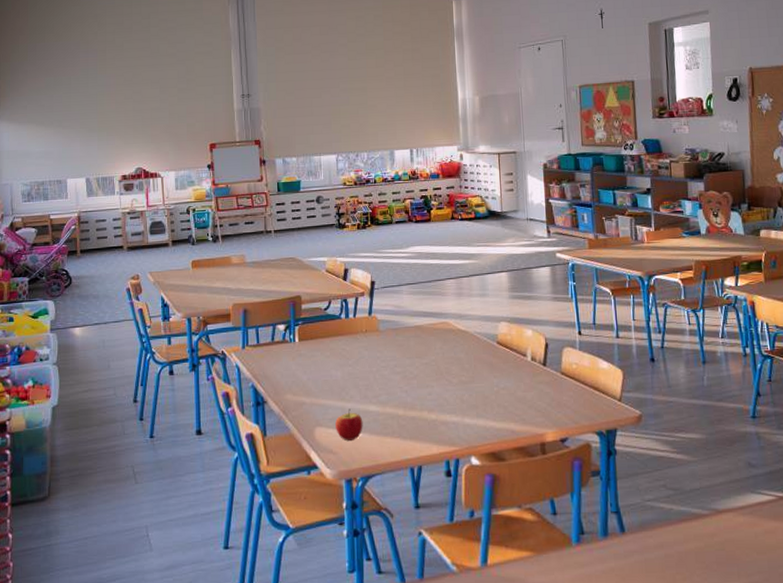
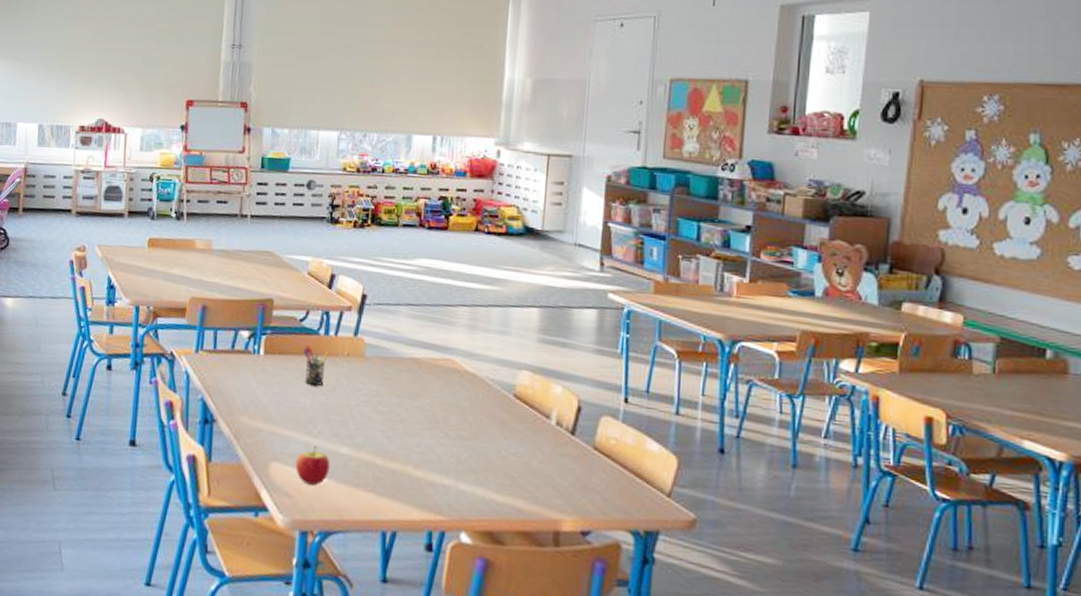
pen holder: none [330,328,352,360] -> present [303,345,330,386]

